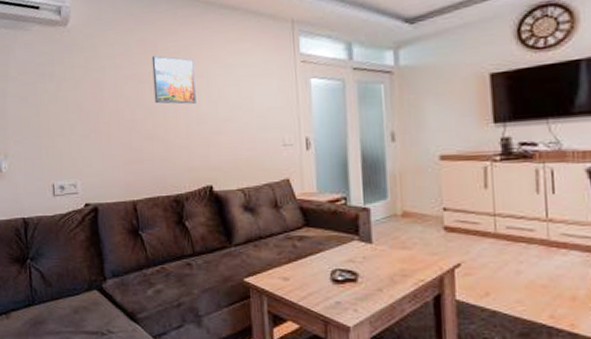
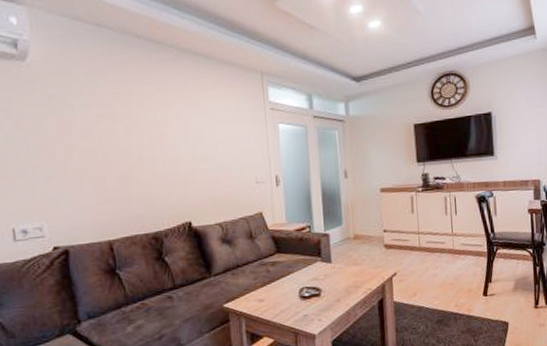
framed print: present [151,55,196,104] -> none [125,96,173,145]

